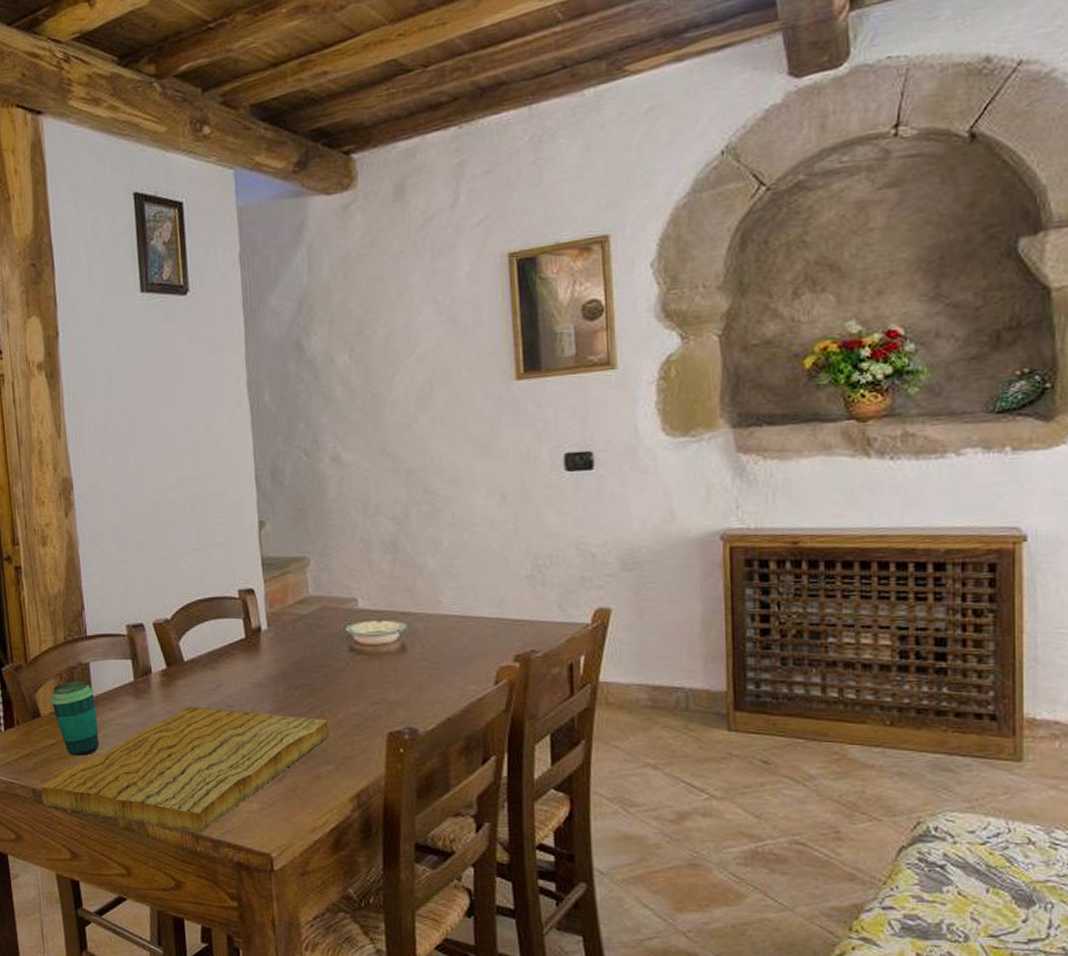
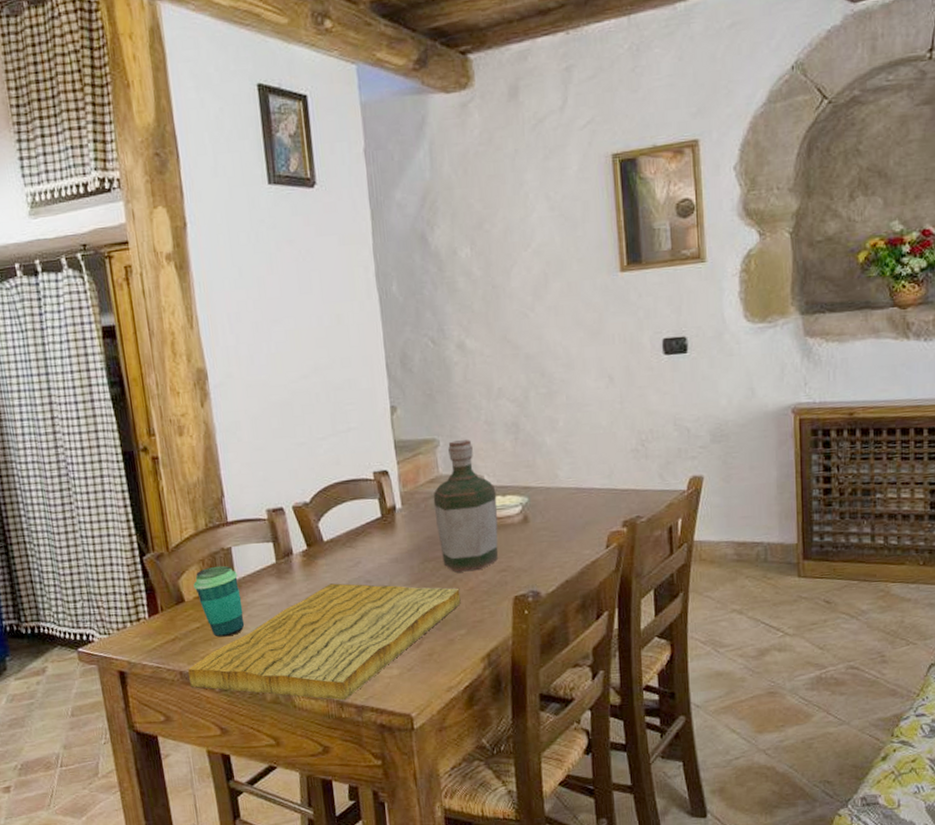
bottle: none [301,559,372,702] -> present [433,440,499,573]

